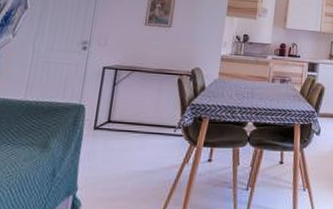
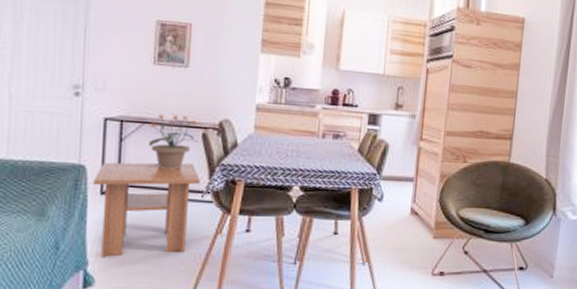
coffee table: none [88,102,175,185] -> present [94,162,201,258]
potted plant: none [135,63,175,108] -> present [148,113,198,169]

